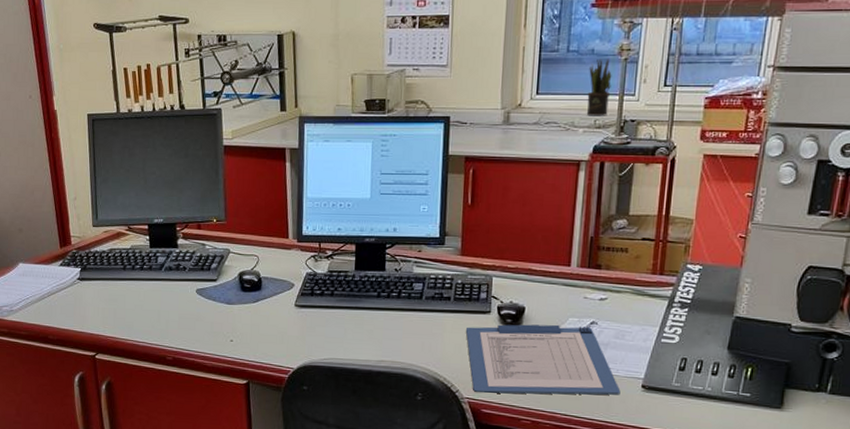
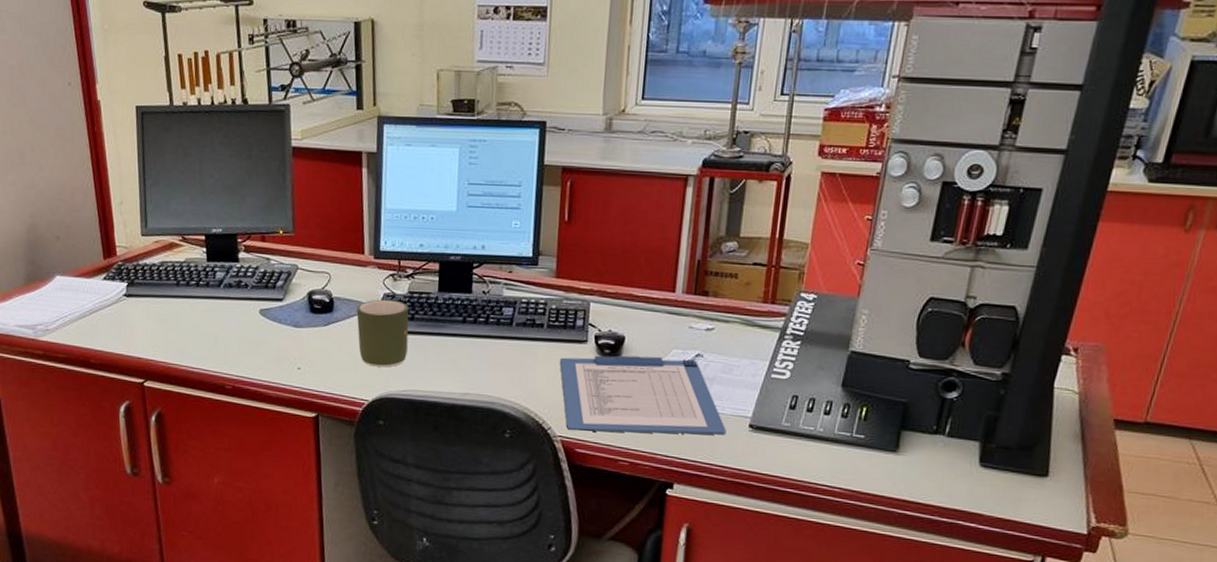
mug: none [282,278,329,339] -> present [356,299,409,368]
potted plant: present [586,59,612,116] -> none [695,62,725,127]

